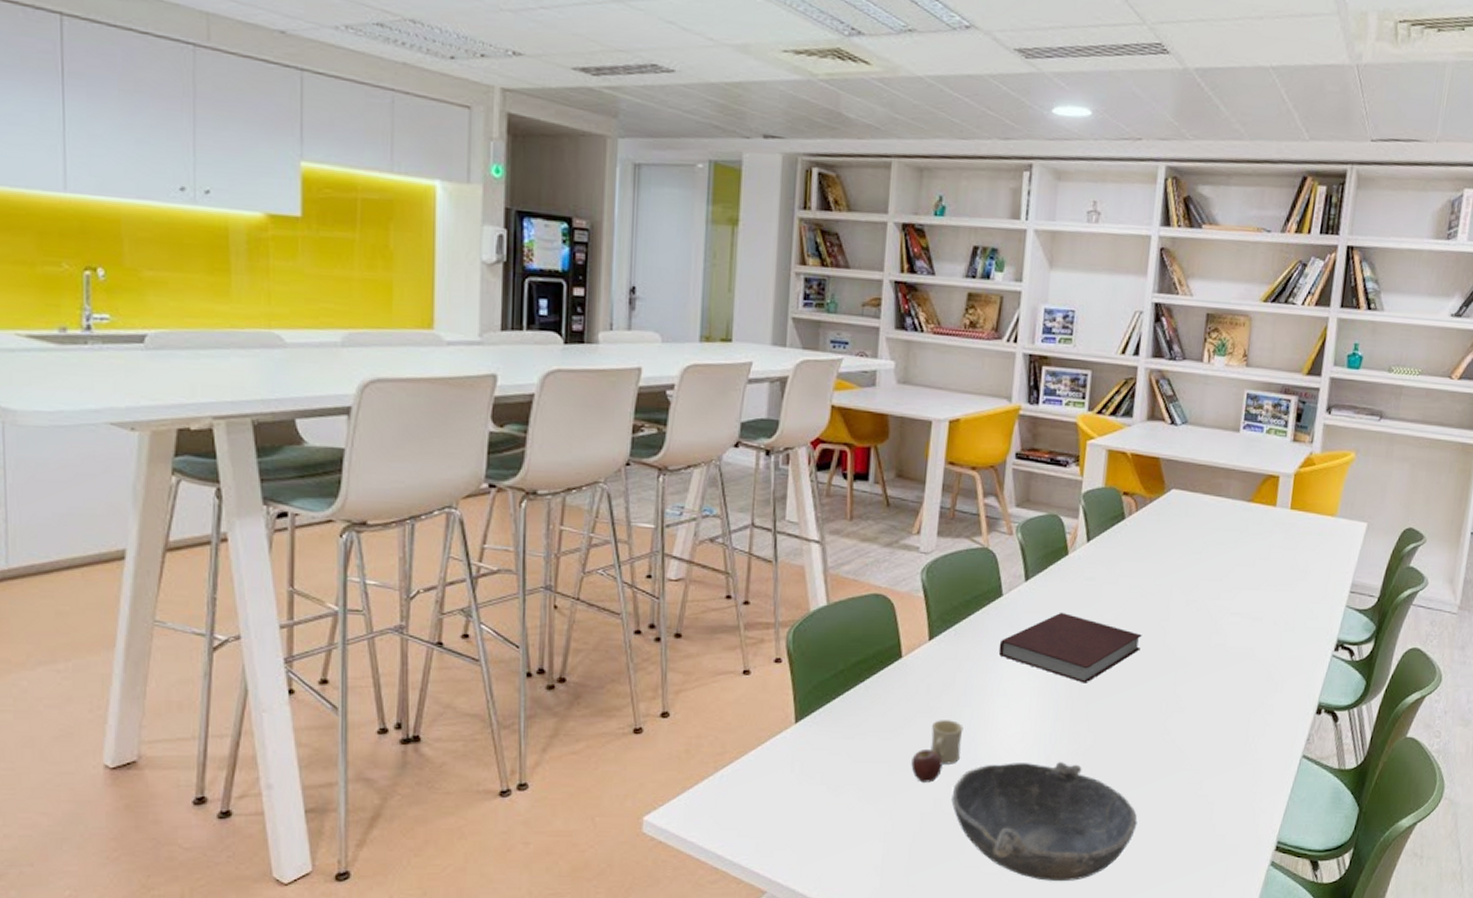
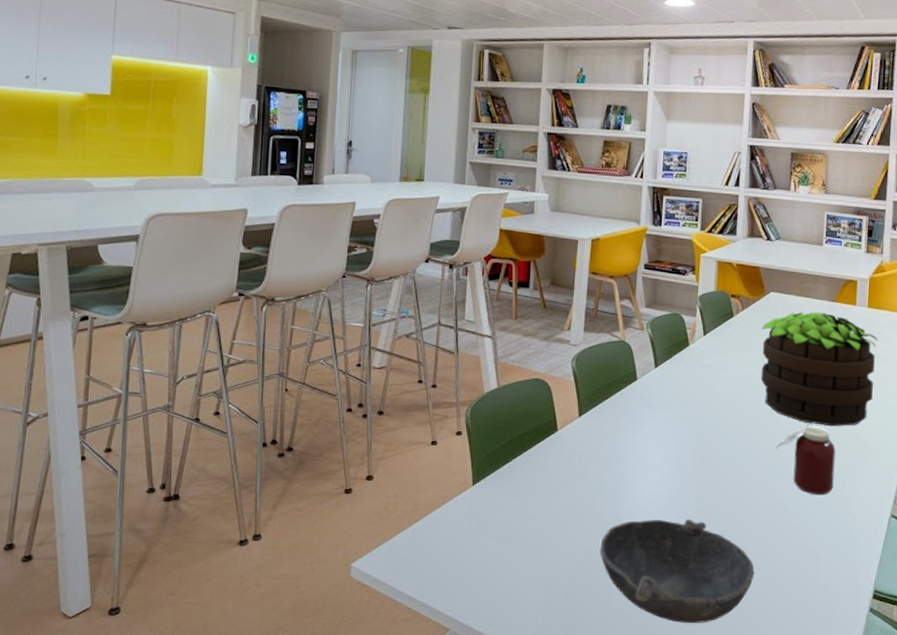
mug: present [911,720,964,783] -> none [566,483,608,536]
notebook: present [998,612,1142,683] -> none [635,393,751,453]
potted plant: none [1155,514,1301,653] -> present [760,311,878,427]
jar: none [1169,647,1242,733] -> present [775,422,836,495]

